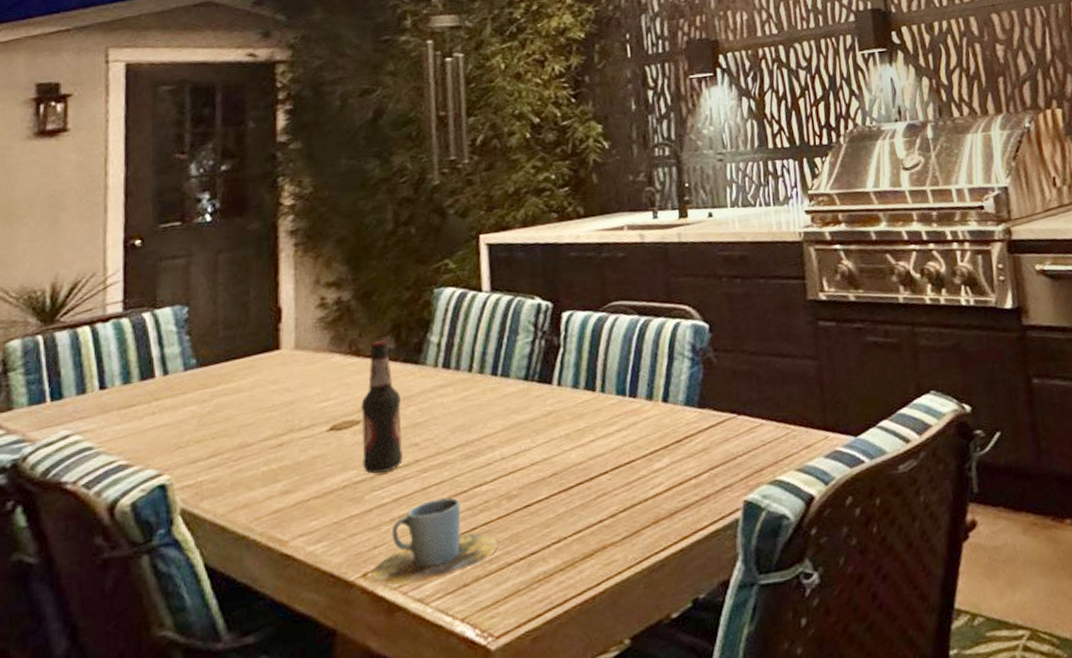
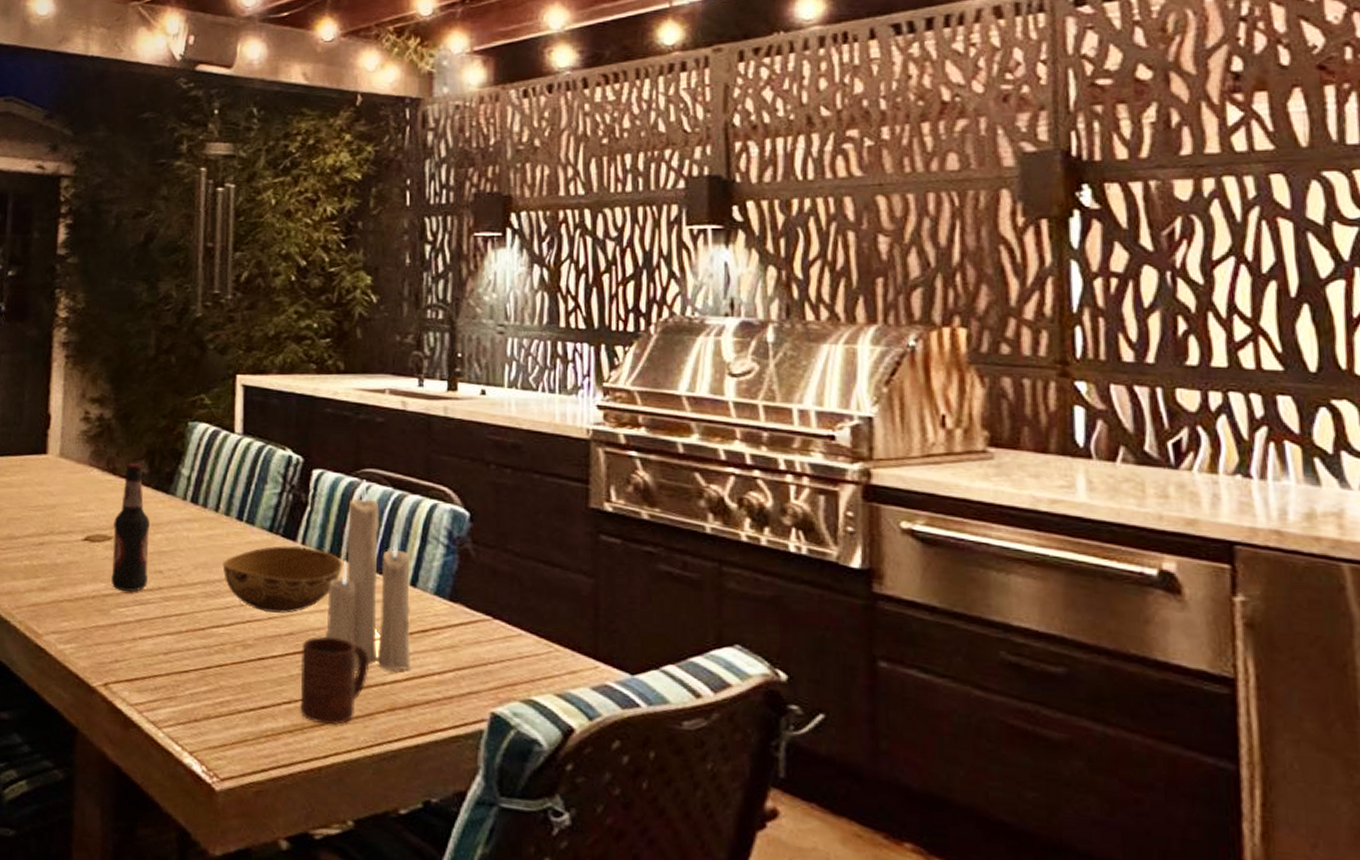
cup: present [373,497,498,585] -> none [113,629,230,708]
bowl: none [480,386,599,460] -> present [222,545,343,613]
cup: none [566,467,631,554] -> present [300,636,368,725]
candle: none [586,312,670,495] -> present [325,479,411,672]

